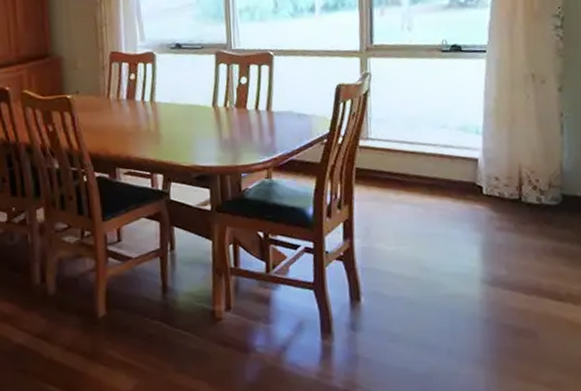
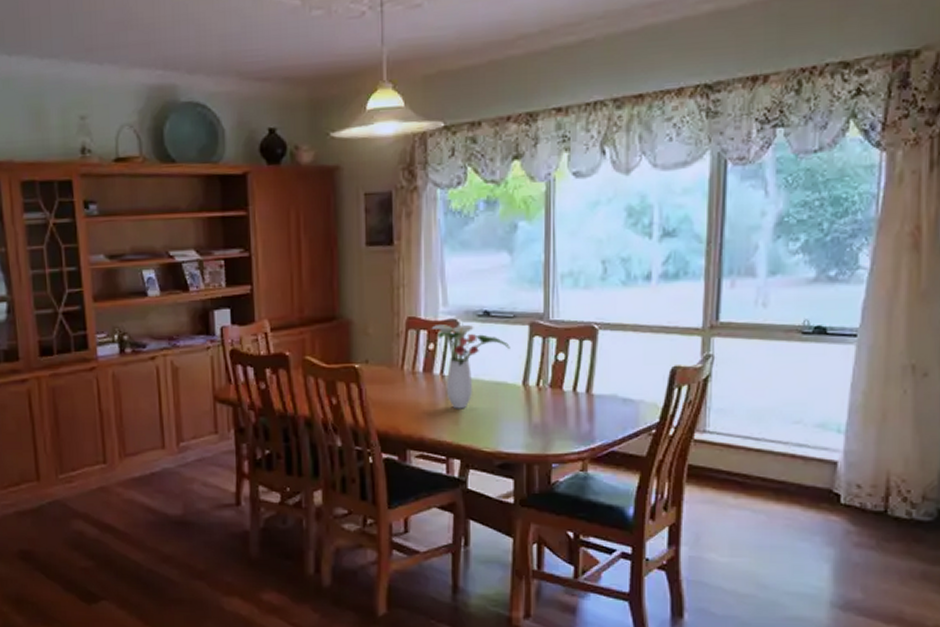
flower arrangement: none [131,56,200,130] -> present [431,324,510,409]

